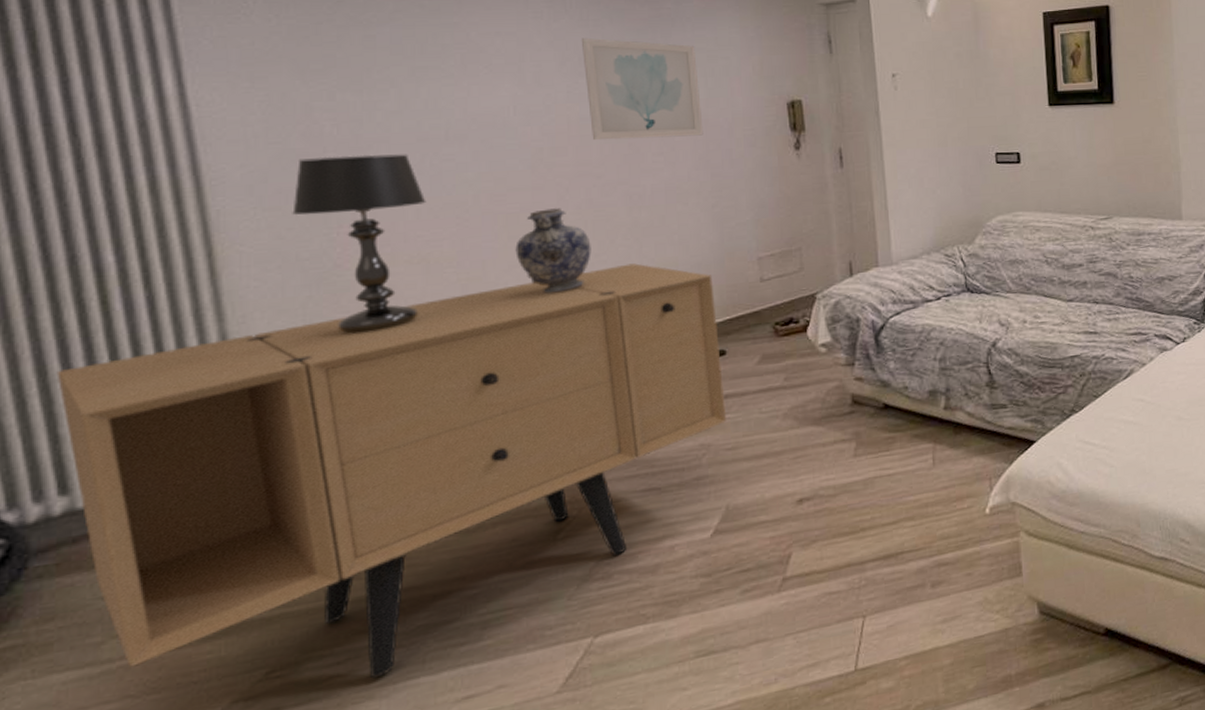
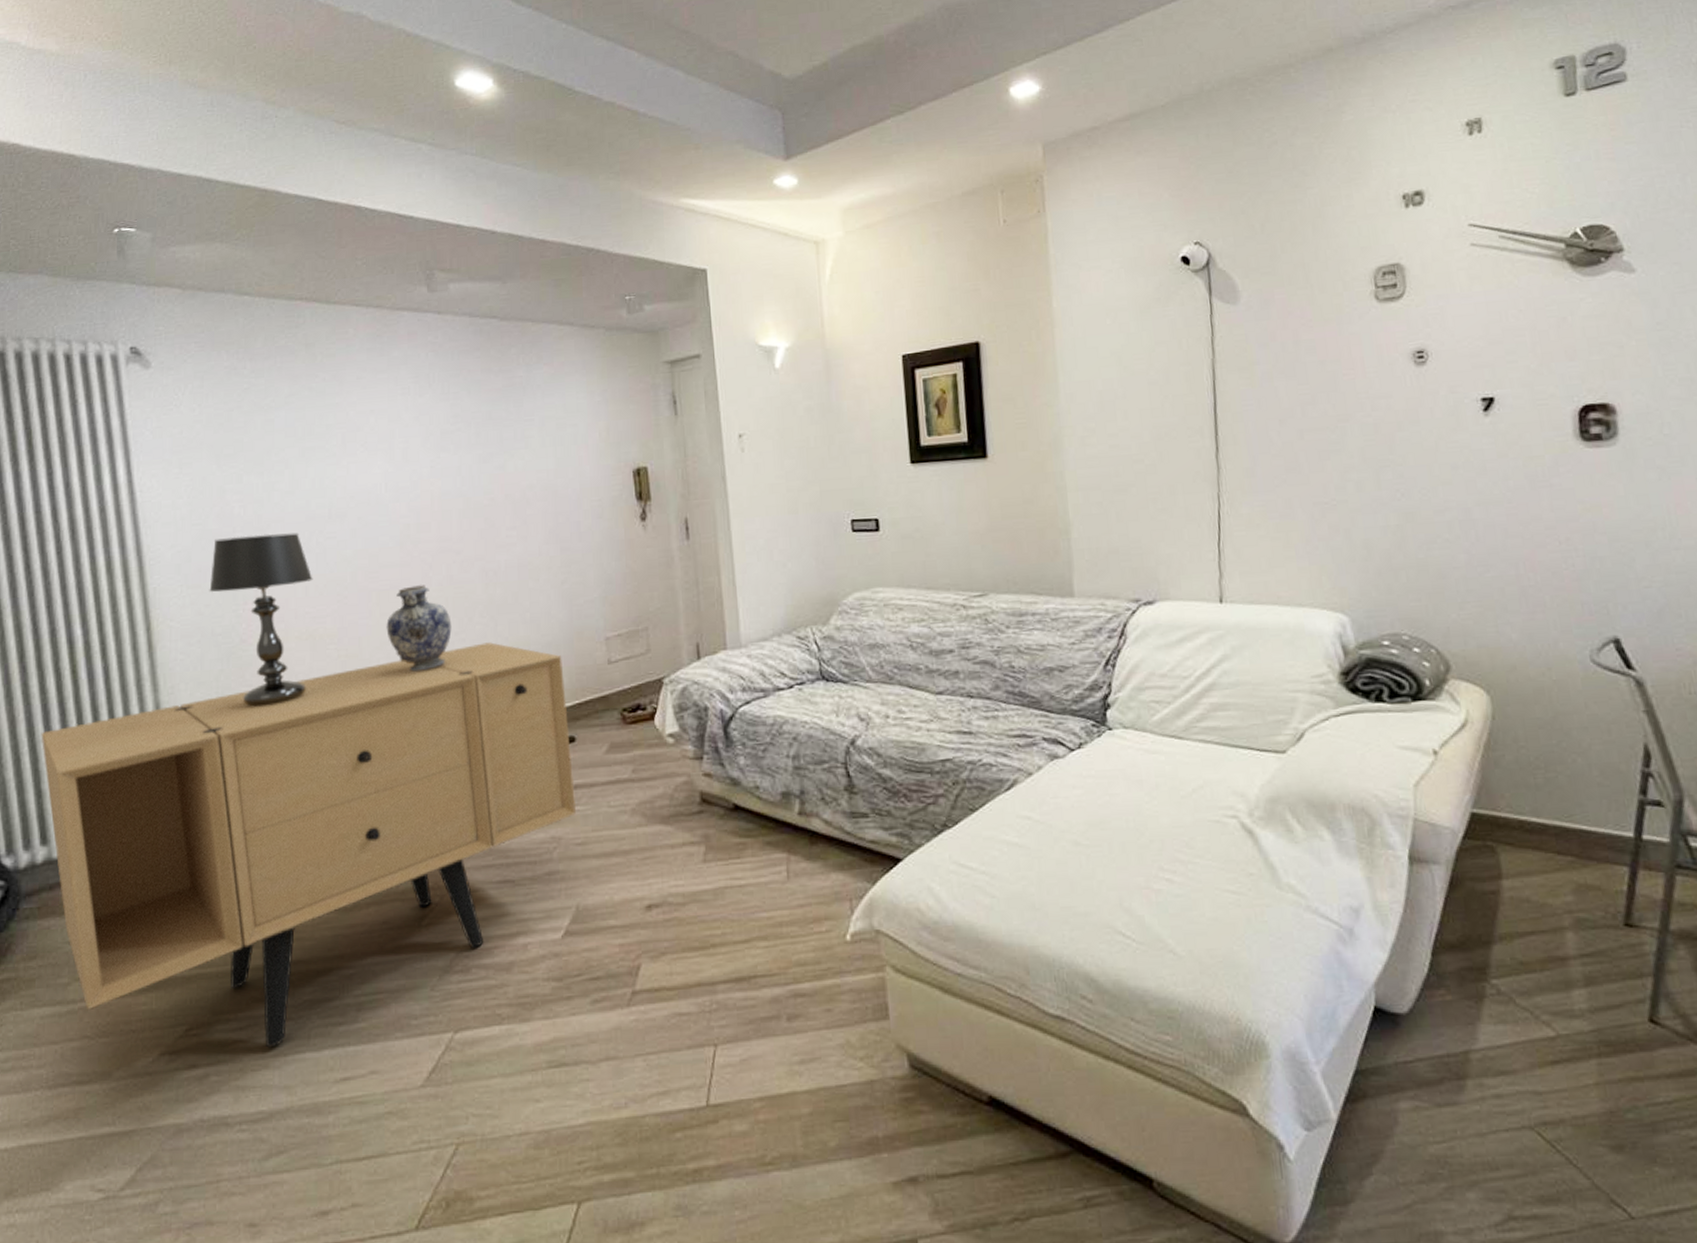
wall art: present [581,37,704,141] -> none [442,411,553,516]

